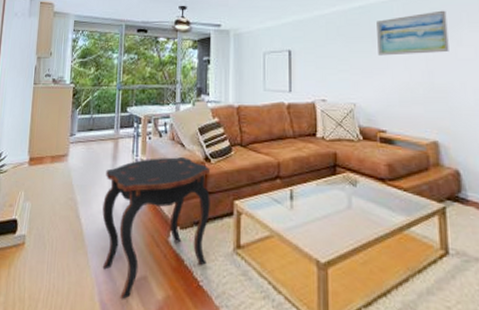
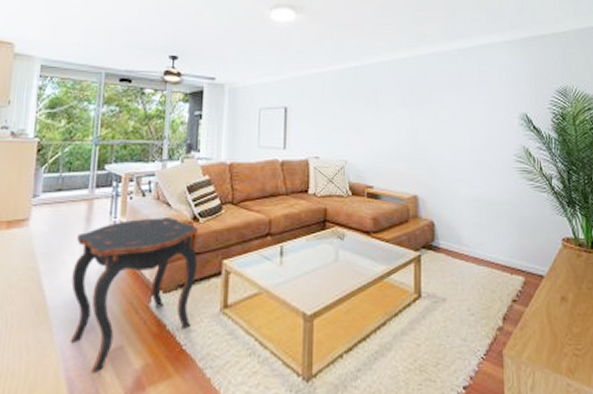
wall art: present [377,10,449,56] -> none [370,74,431,115]

